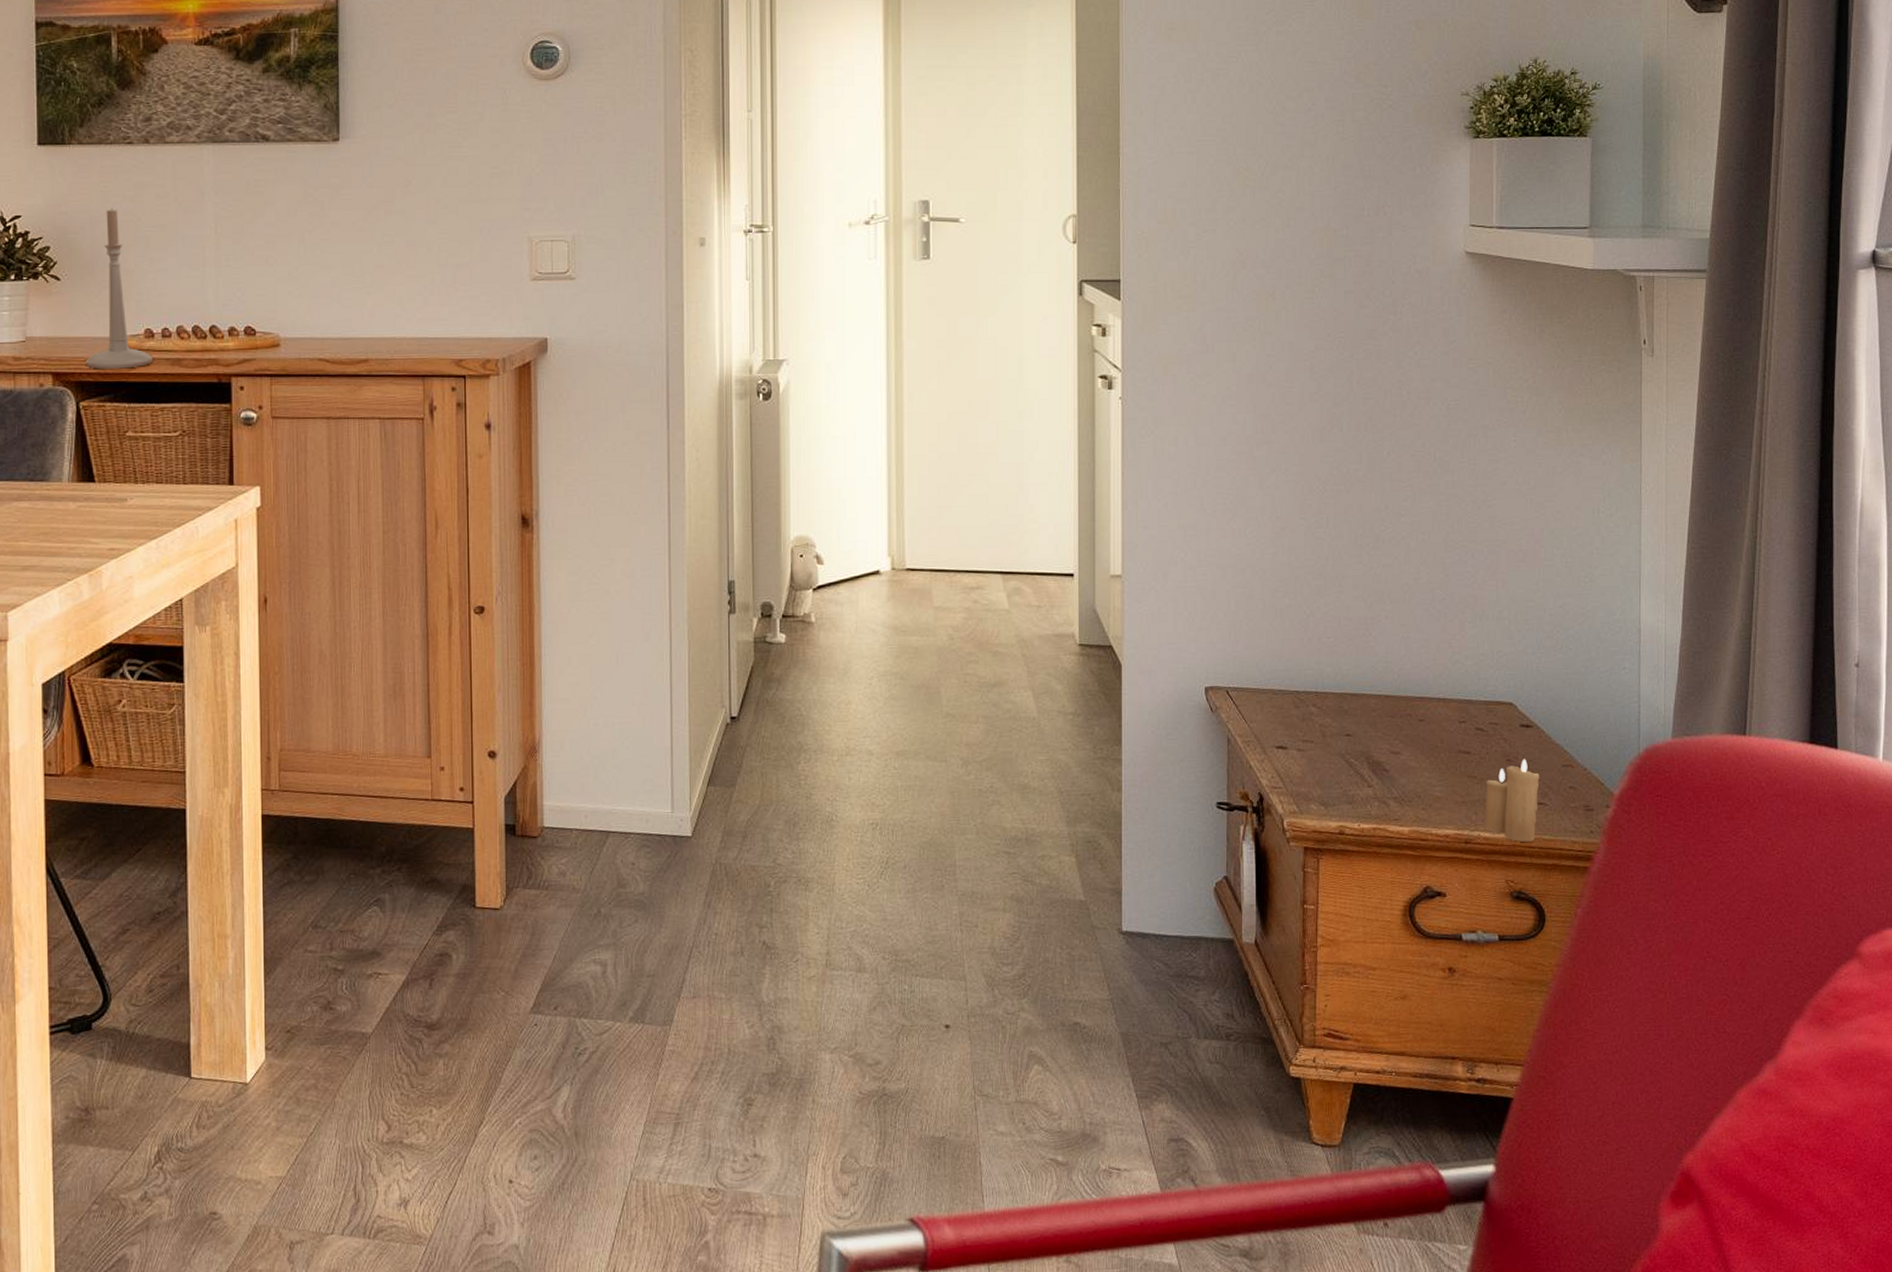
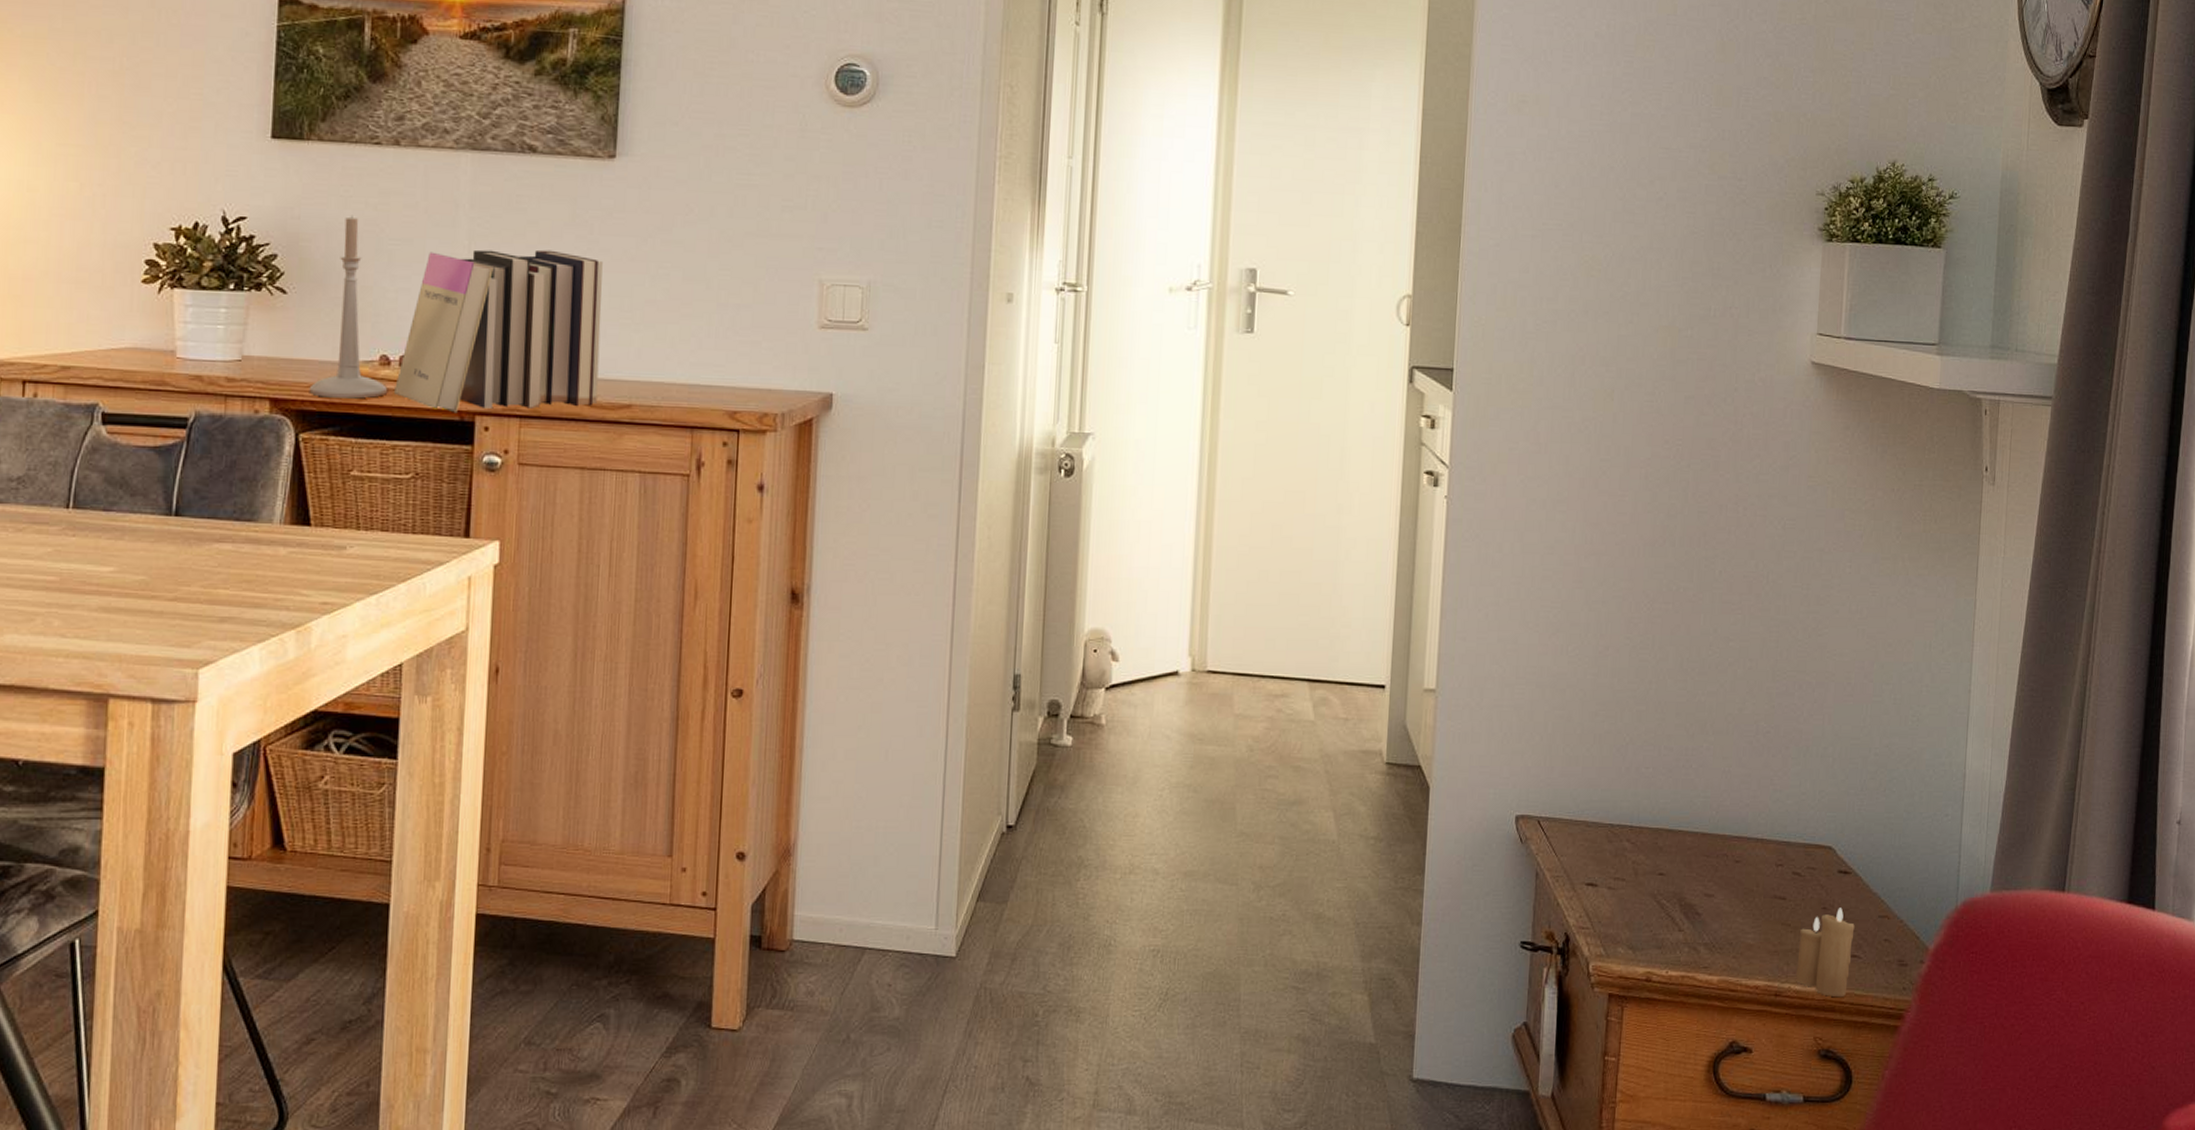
books: none [159,226,337,376] -> present [394,249,603,413]

